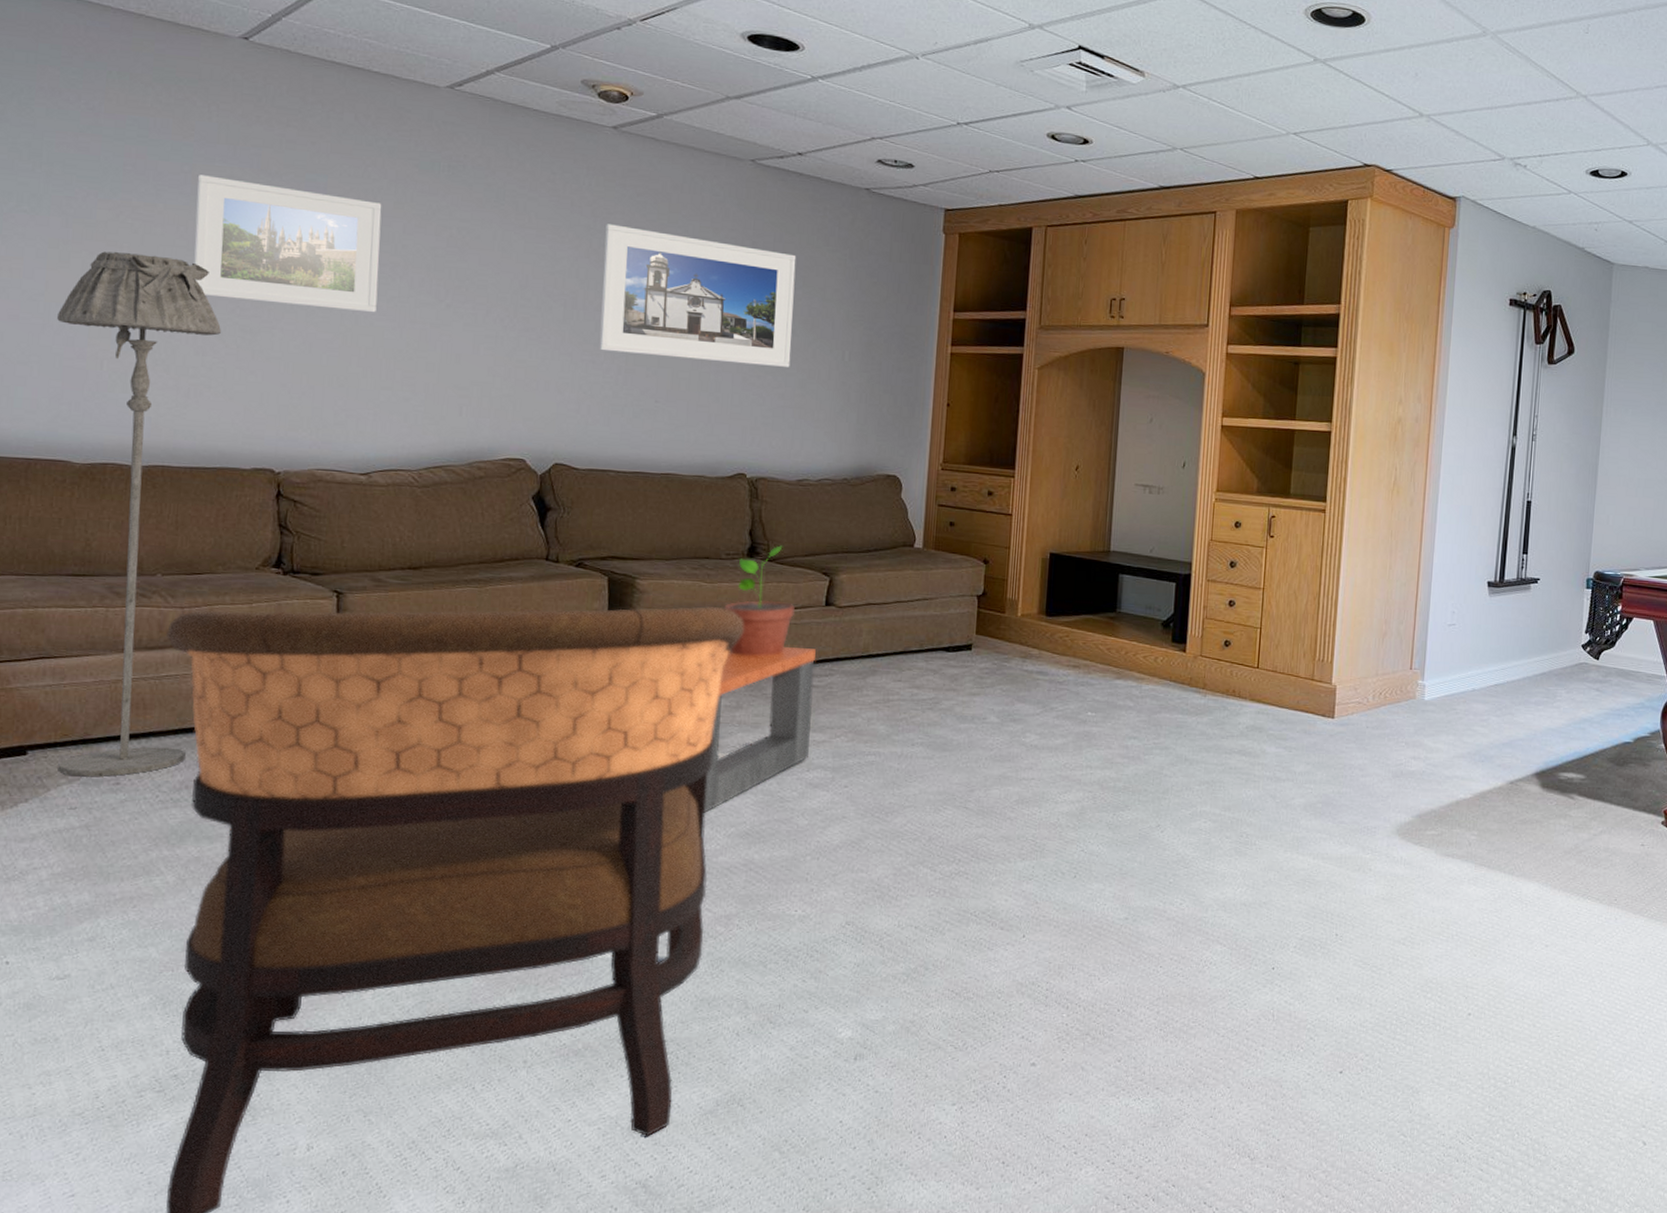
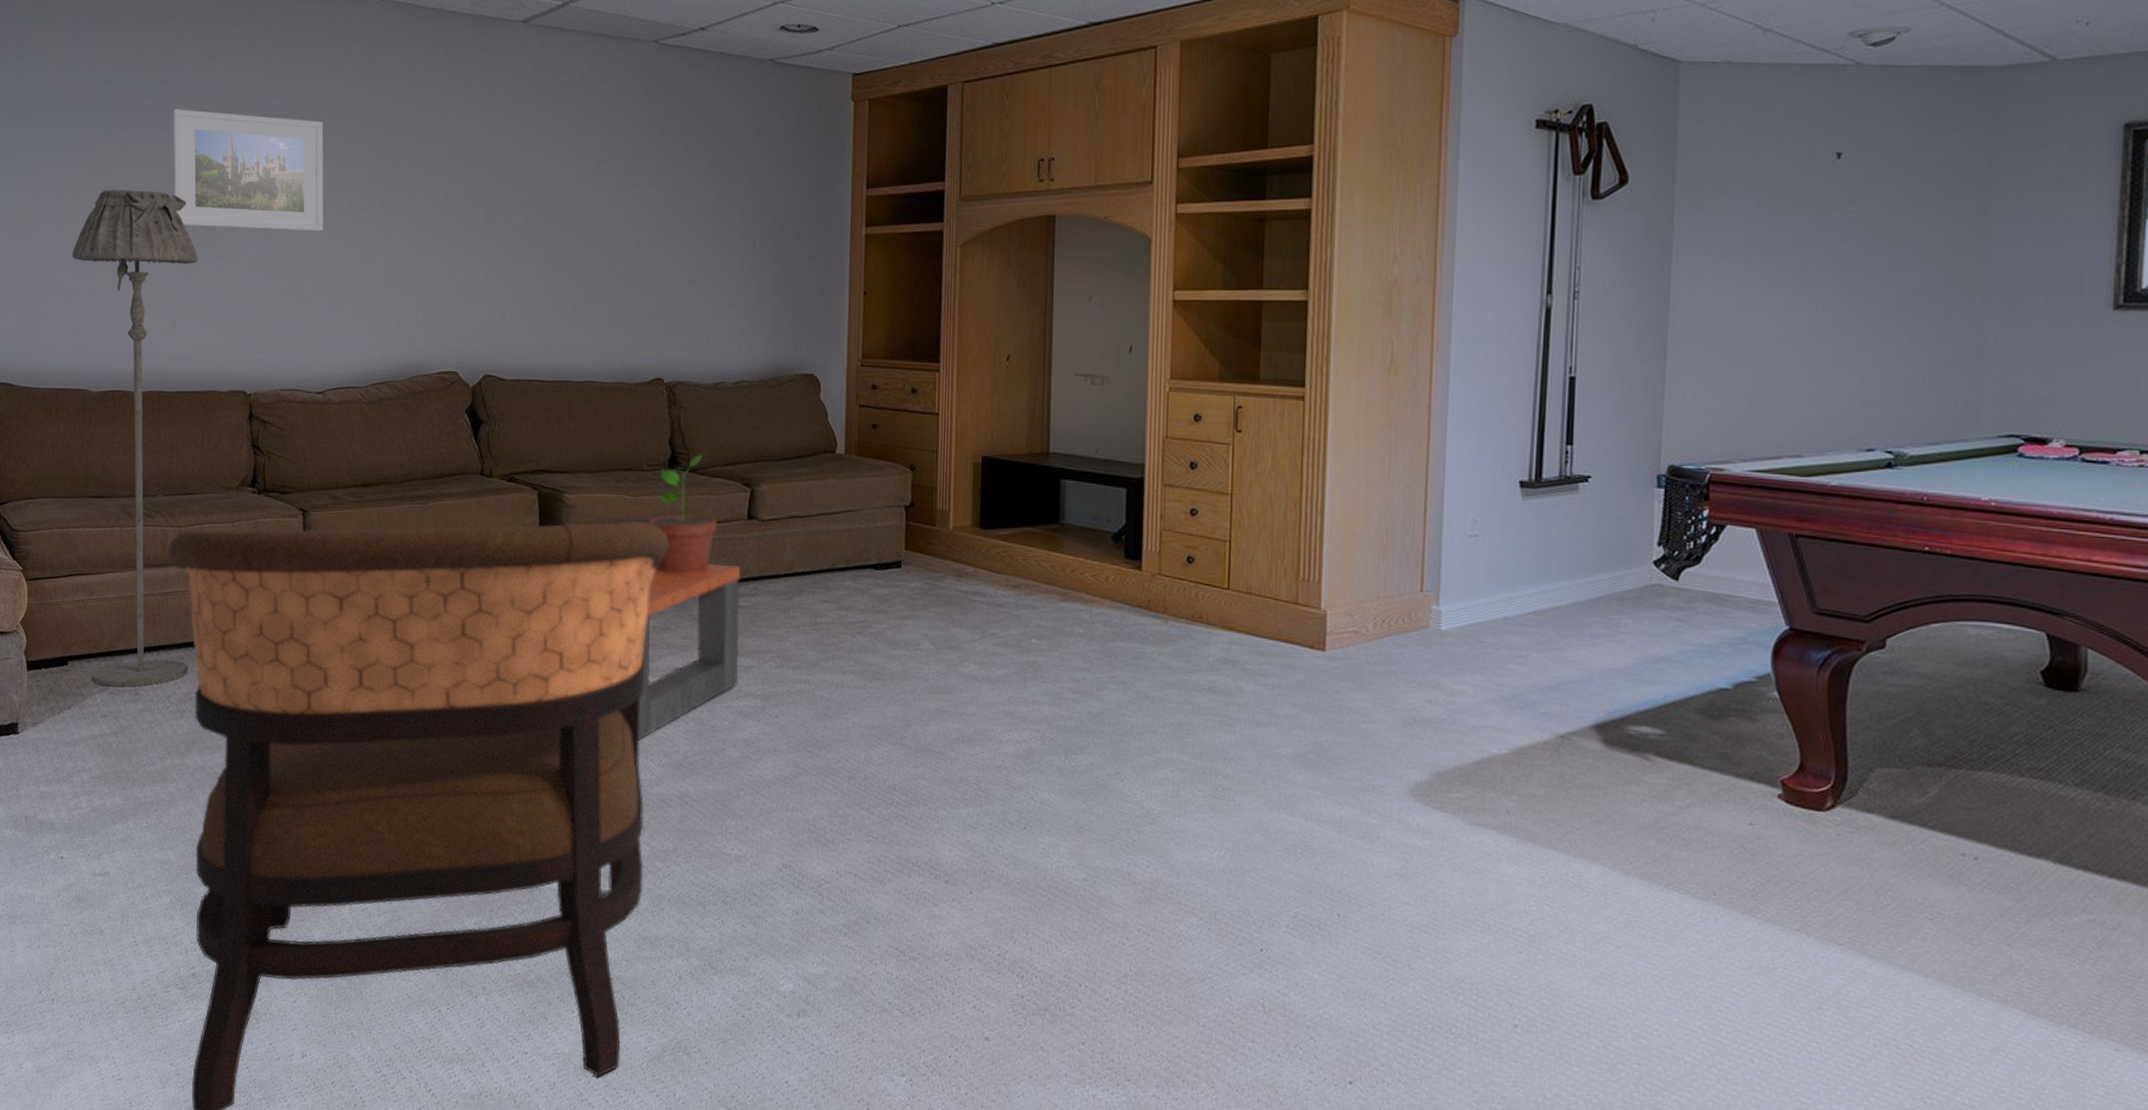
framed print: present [599,224,797,367] -> none [519,123,703,261]

